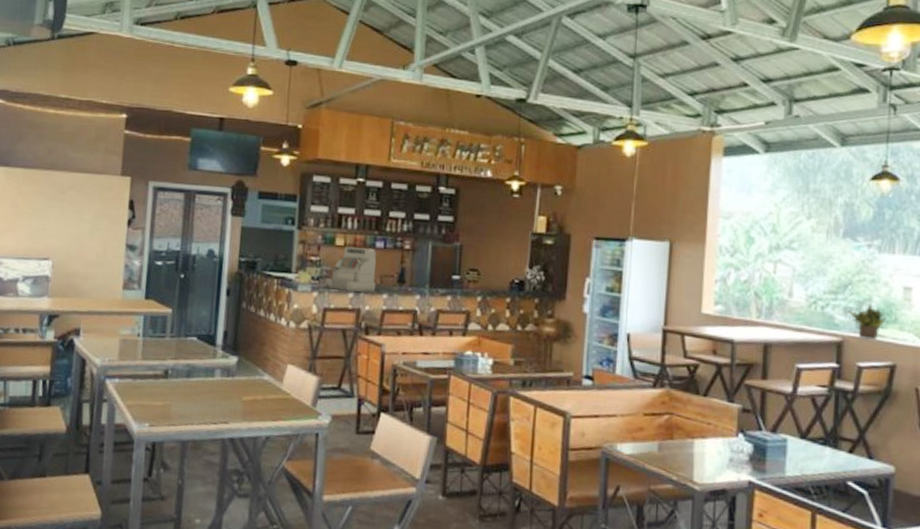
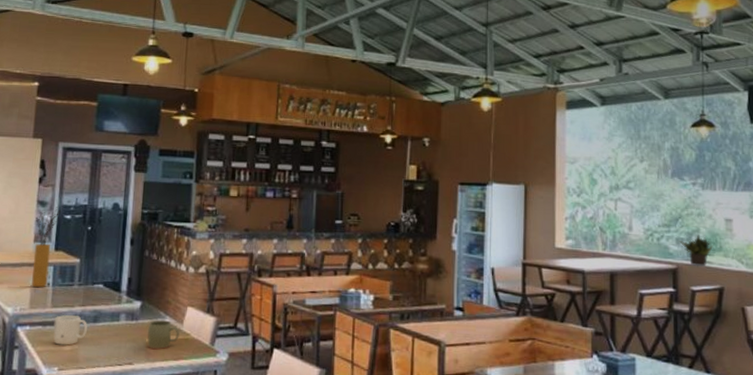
vase: none [120,252,151,339] -> present [31,207,61,288]
mug: none [144,368,181,401] -> present [53,315,88,346]
mug: none [244,377,279,409] -> present [147,320,180,350]
cash register: present [325,246,377,293] -> none [221,196,267,239]

